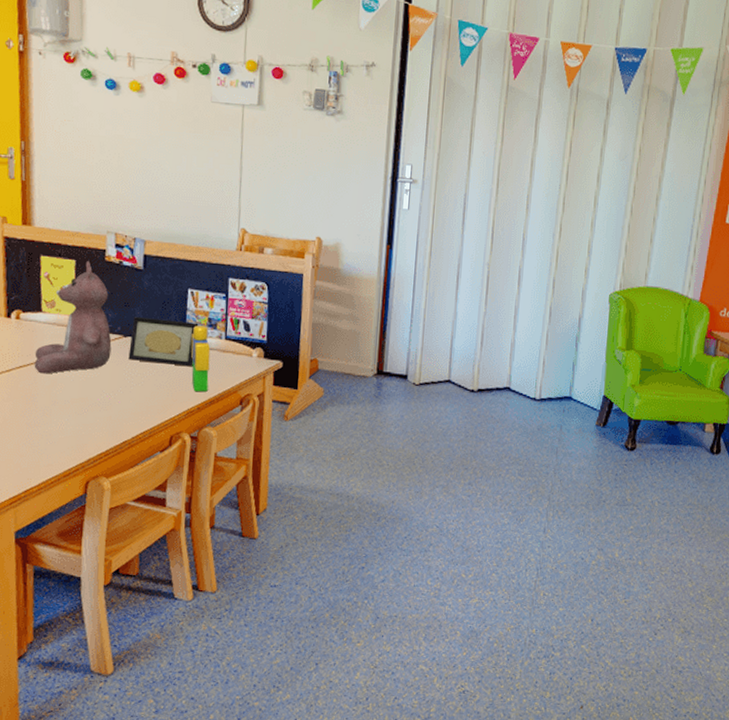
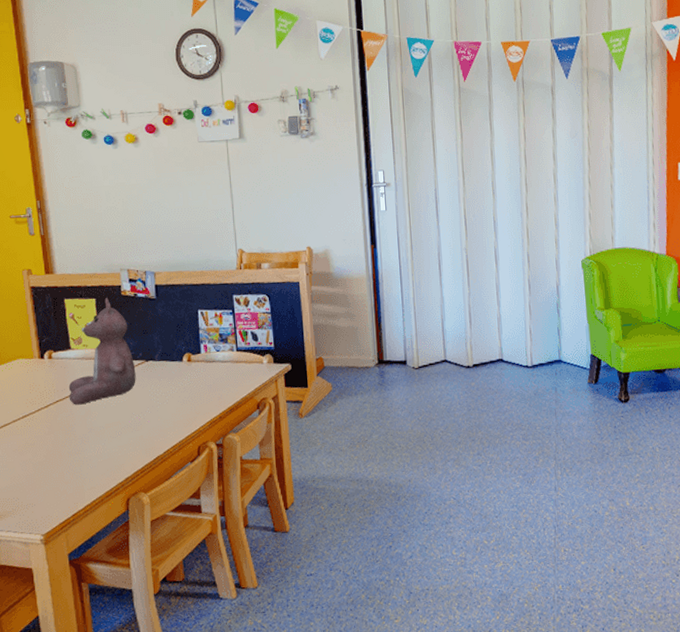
picture frame: present [128,317,199,367] -> none [151,340,211,382]
toy block figure: present [191,325,211,392] -> none [206,341,227,403]

